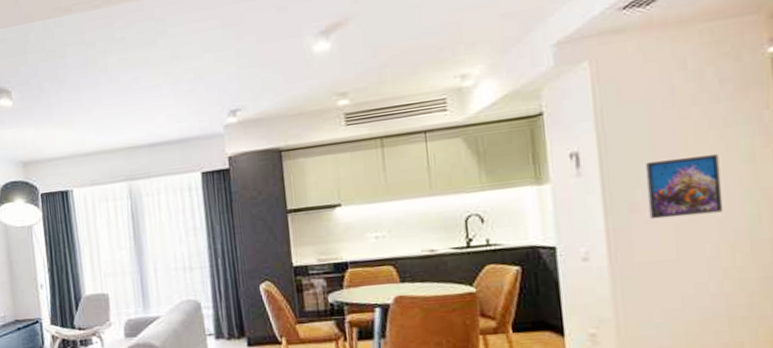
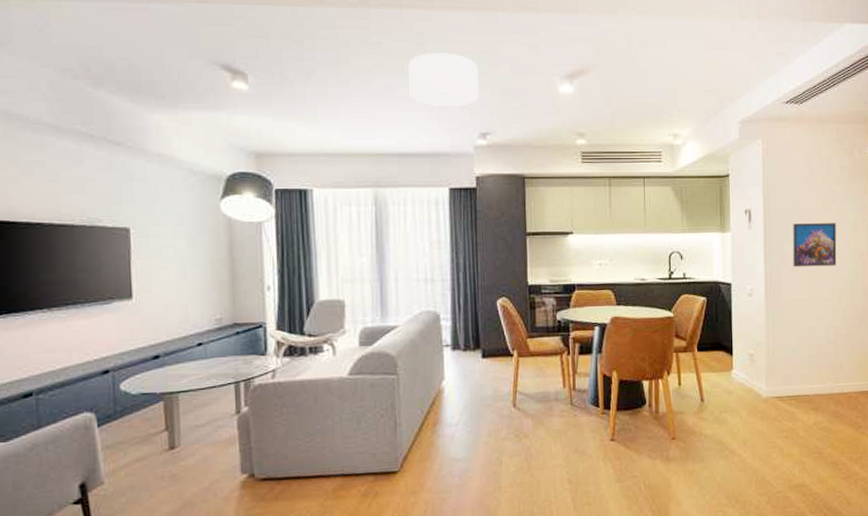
ceiling light: none [152,33,225,91] -> present [408,52,479,106]

